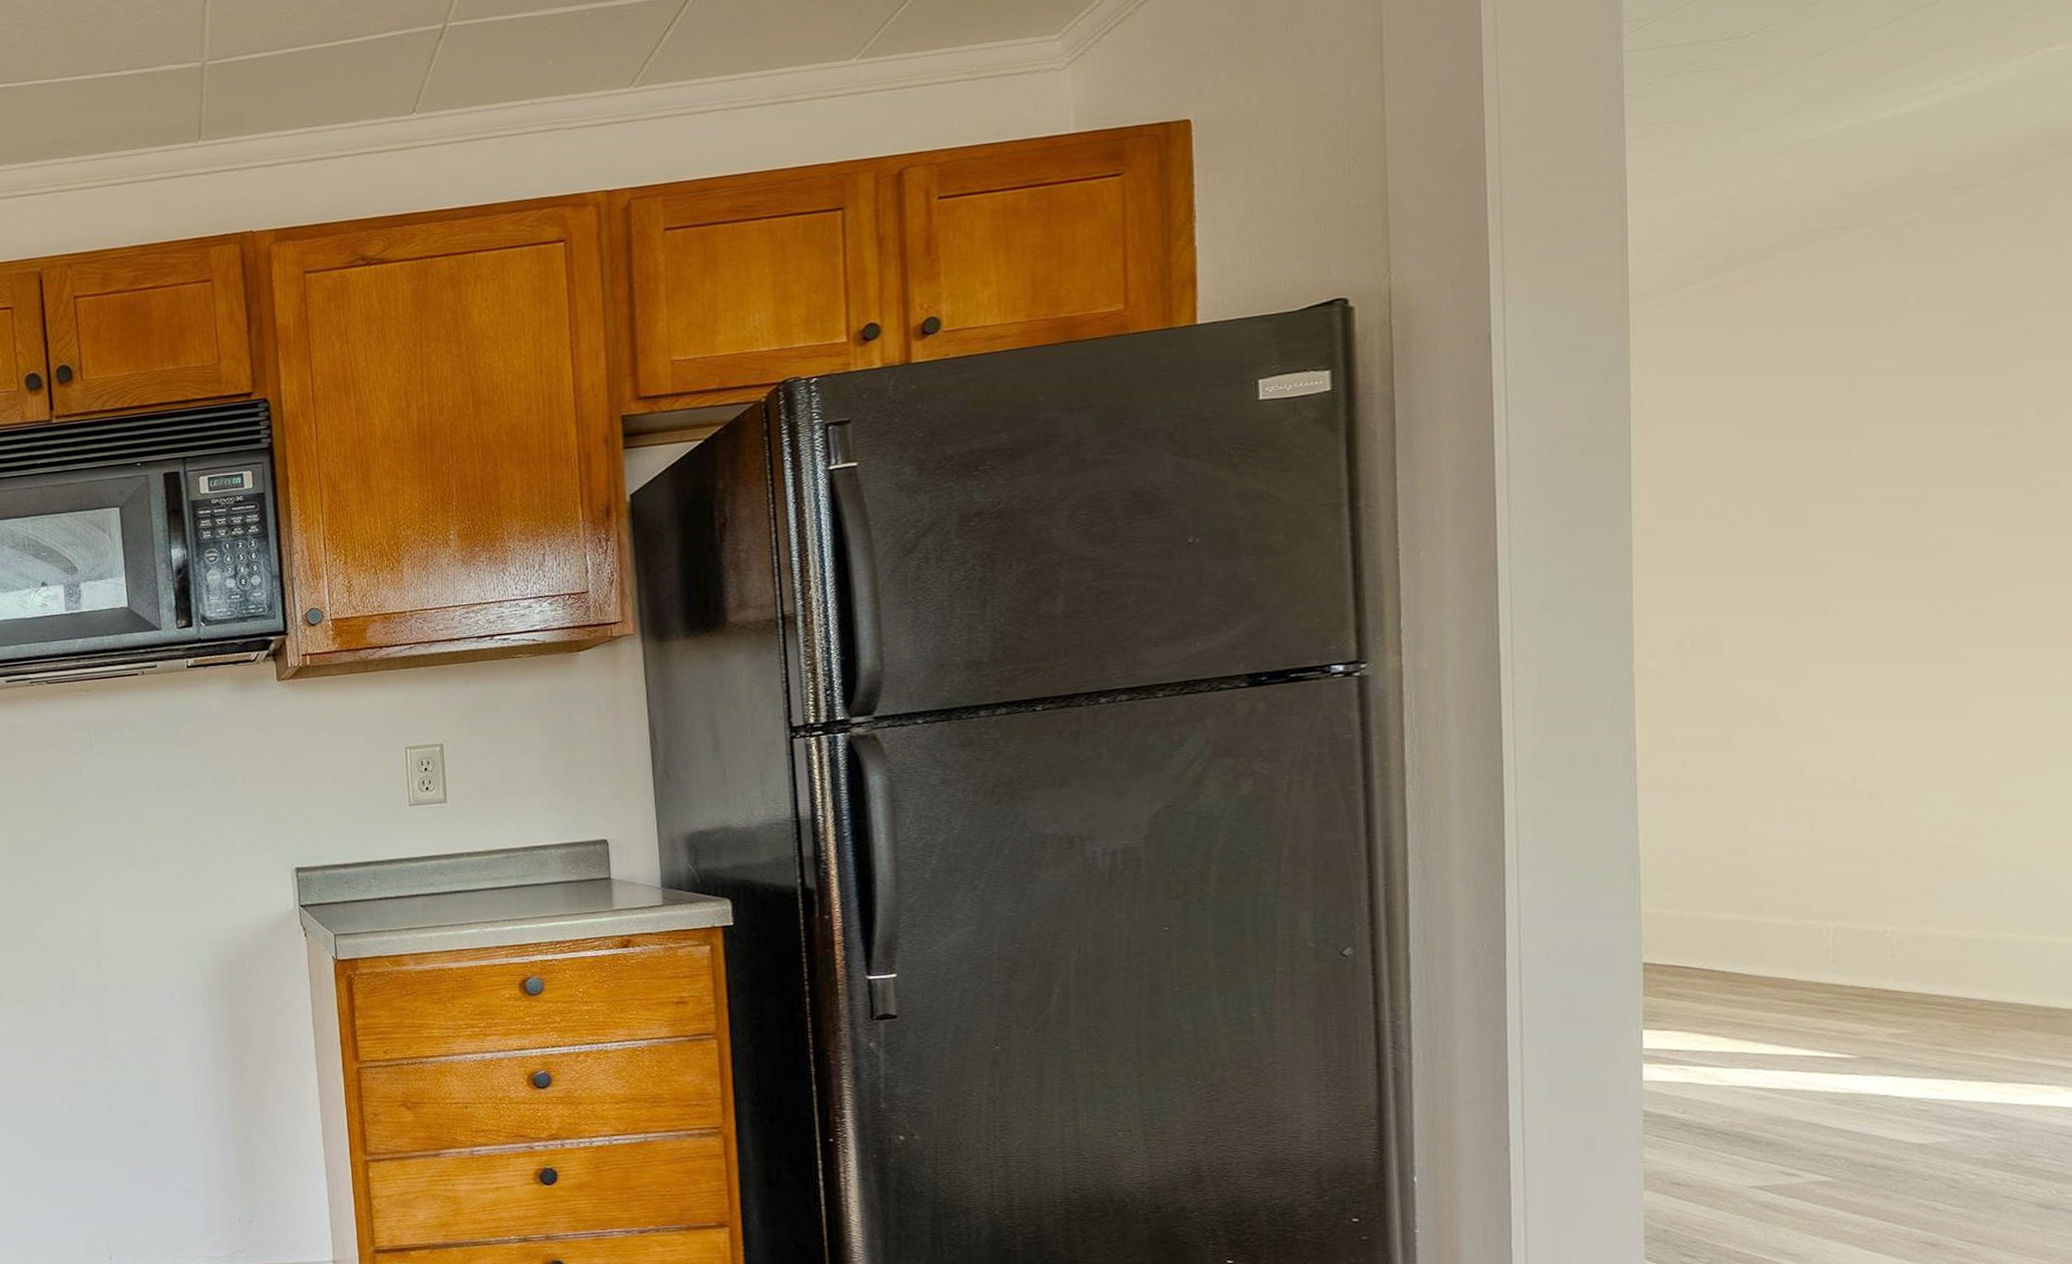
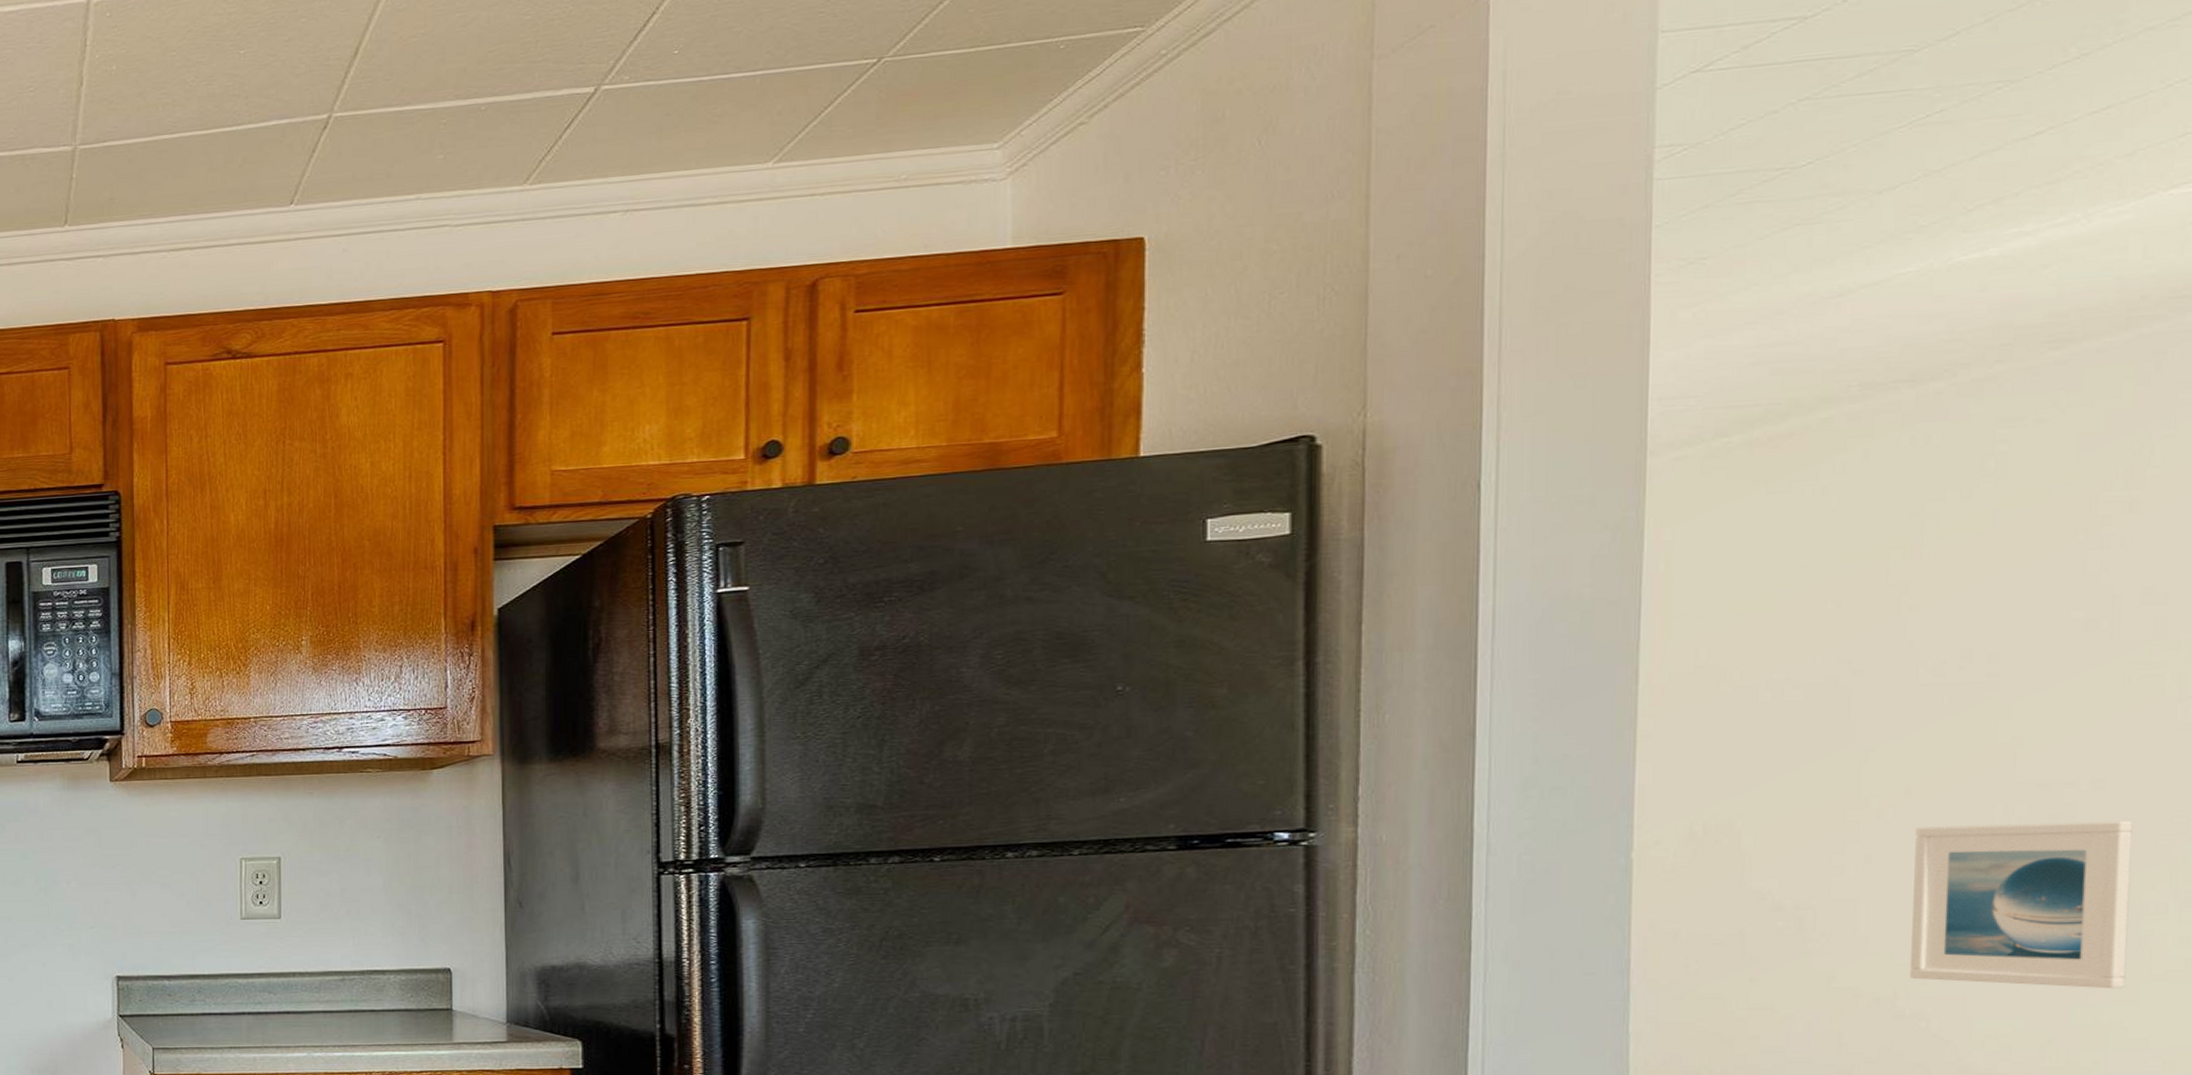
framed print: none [1865,612,2039,764] -> present [1910,820,2133,989]

